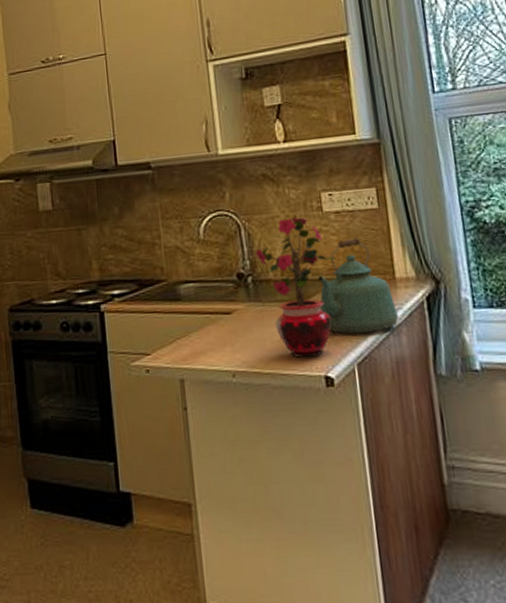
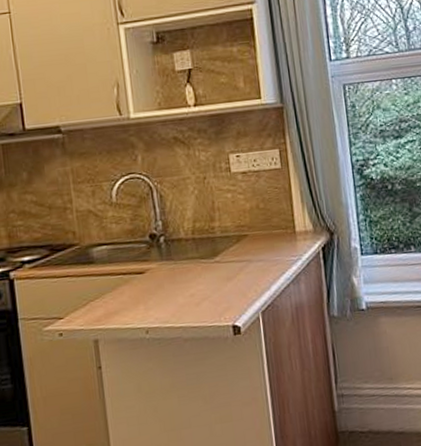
potted plant: present [254,214,336,359] -> none [166,175,243,311]
kettle: present [317,238,399,334] -> none [226,196,299,286]

